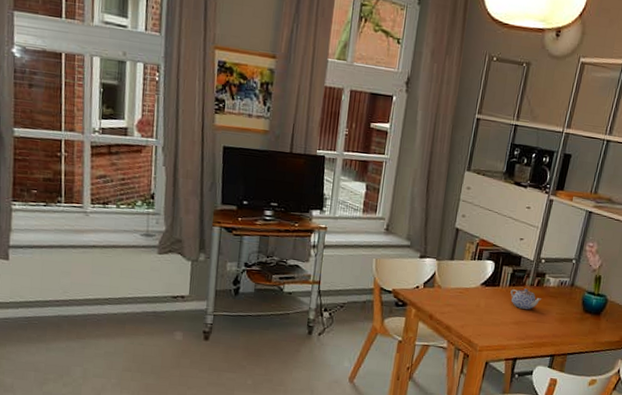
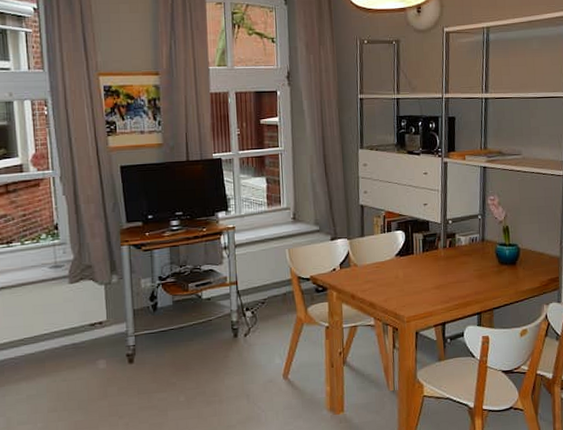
teapot: present [510,288,542,310] -> none [425,251,457,272]

